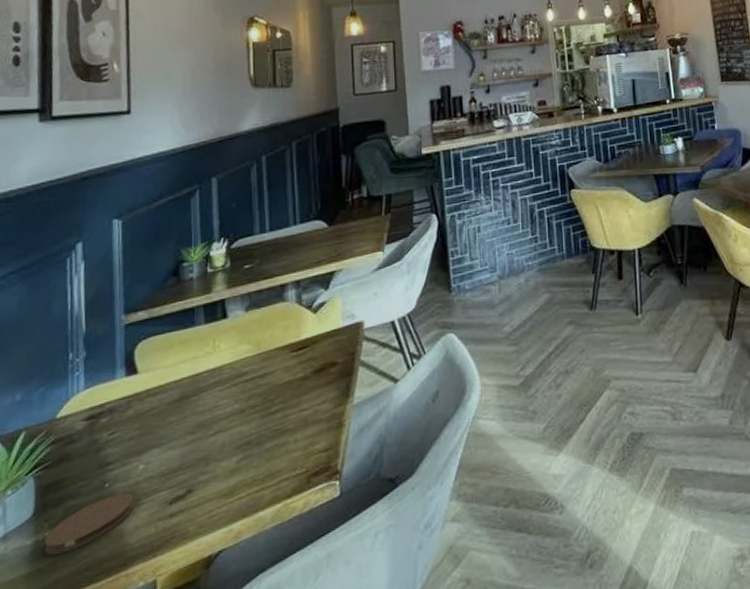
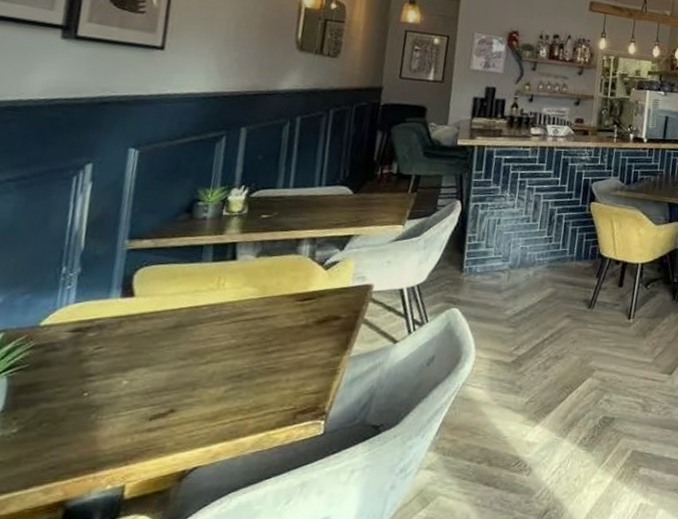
coaster: present [44,492,135,555] -> none [9,403,114,450]

